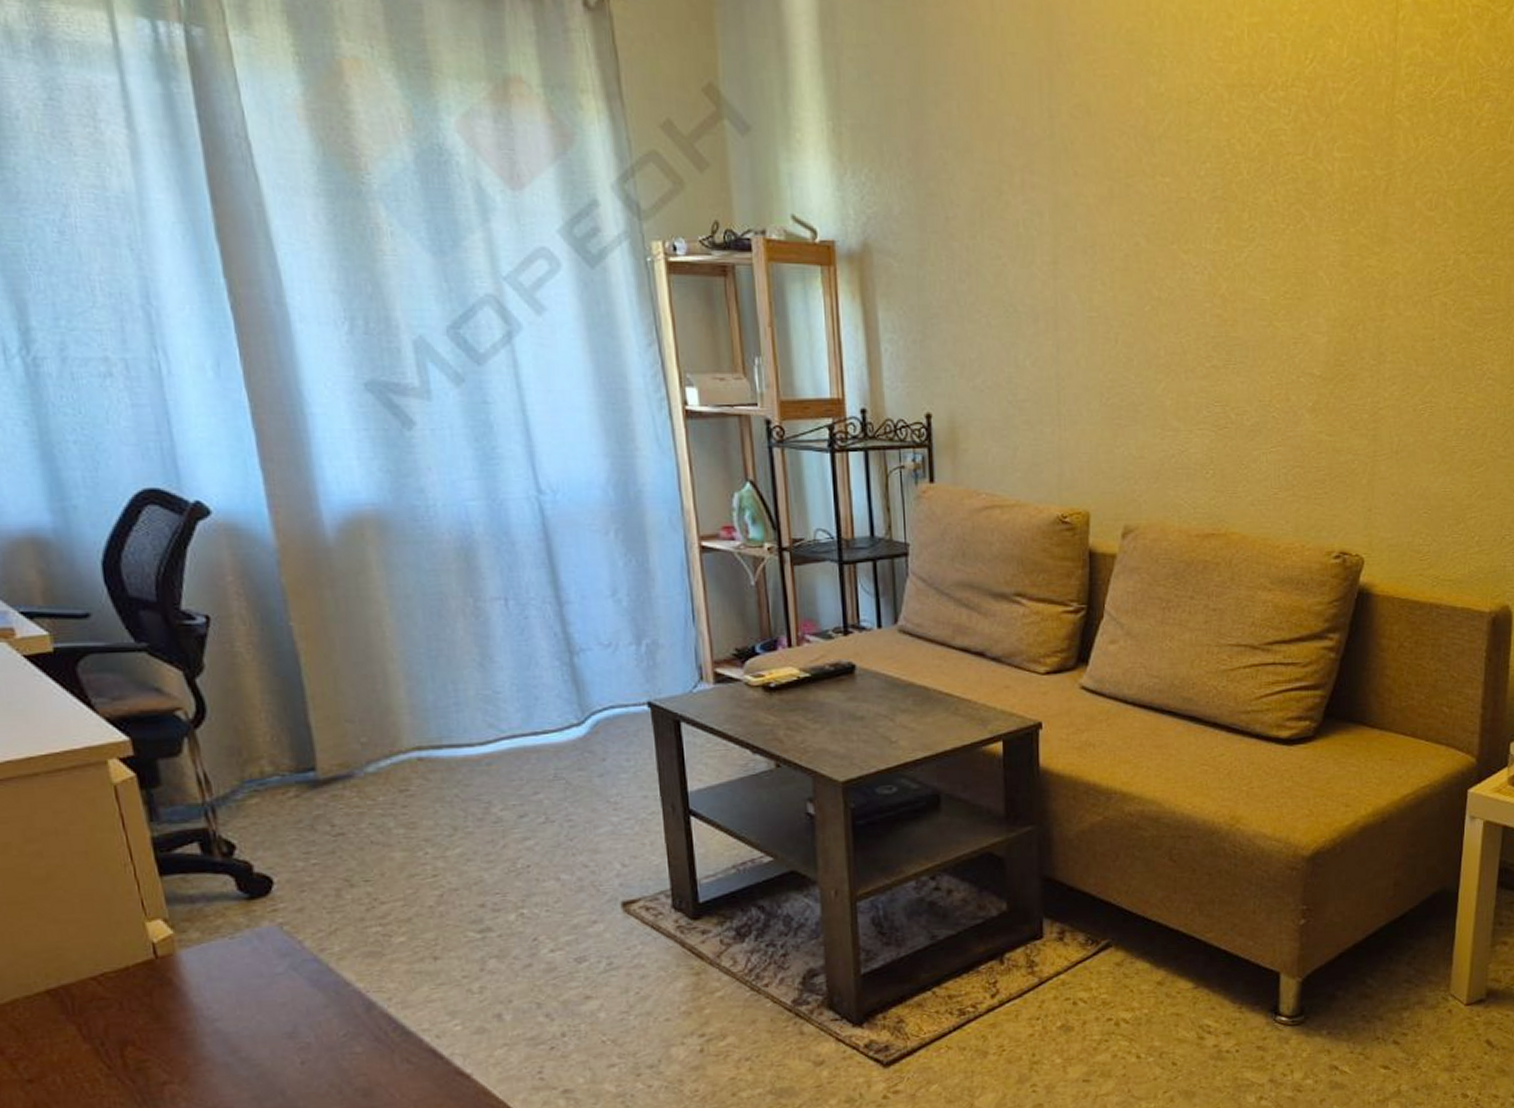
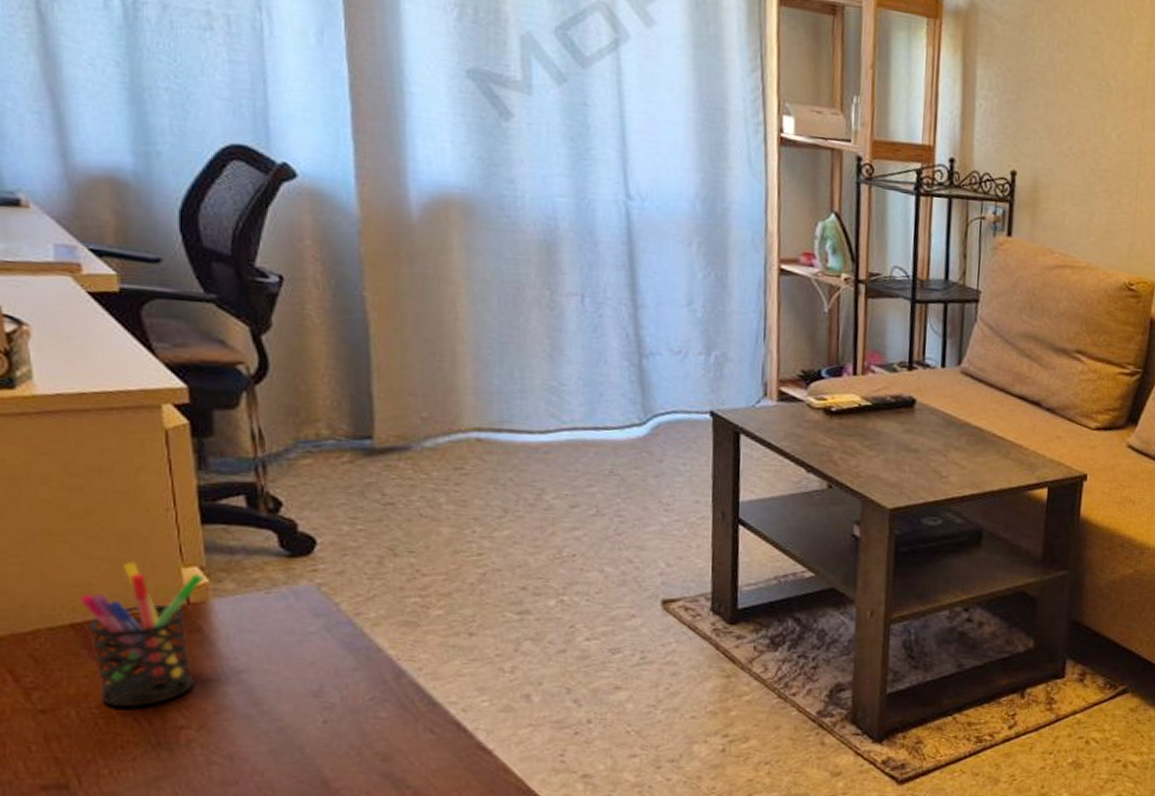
pen holder: none [52,921,171,1068] -> present [81,561,204,708]

